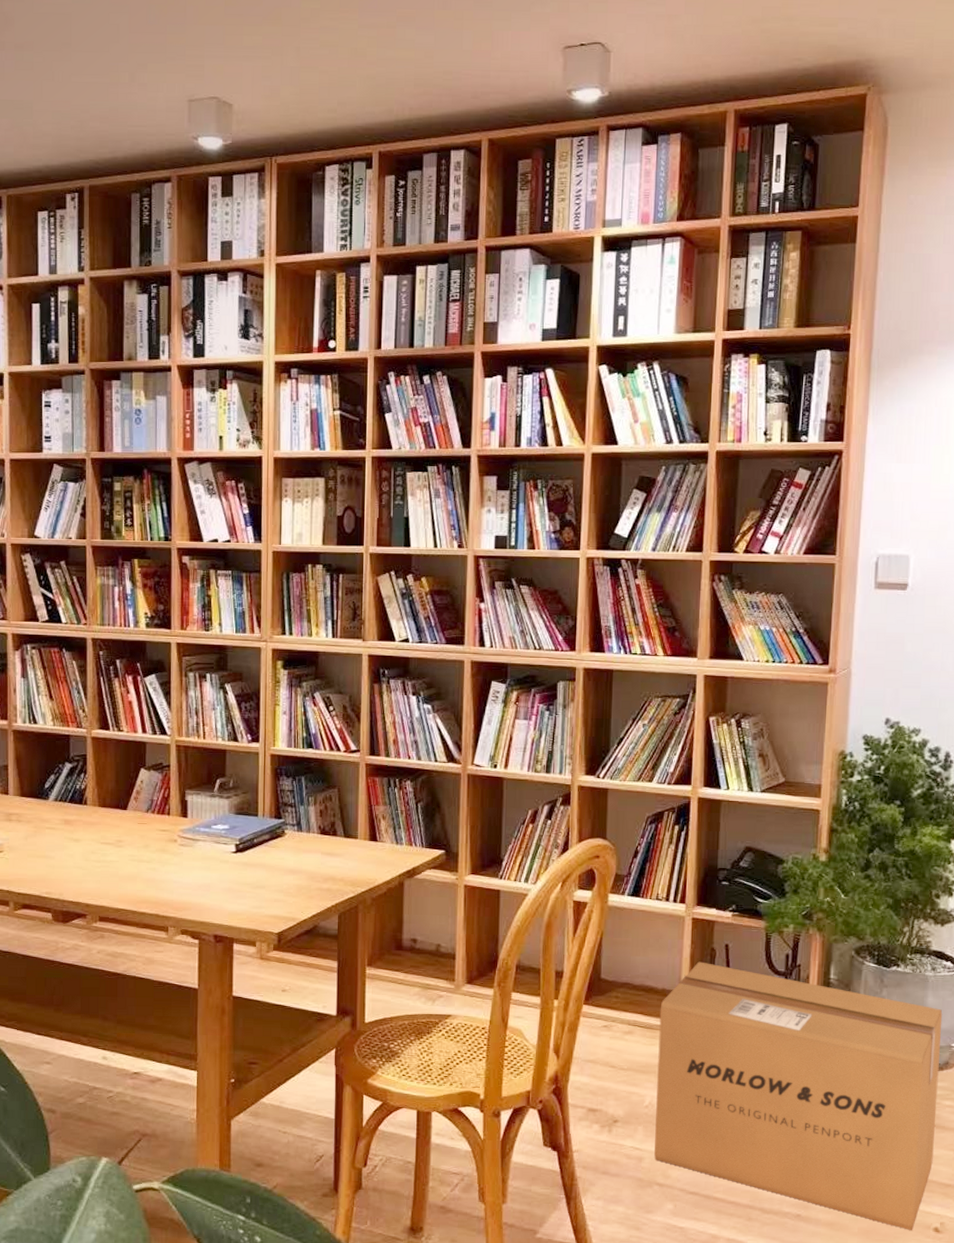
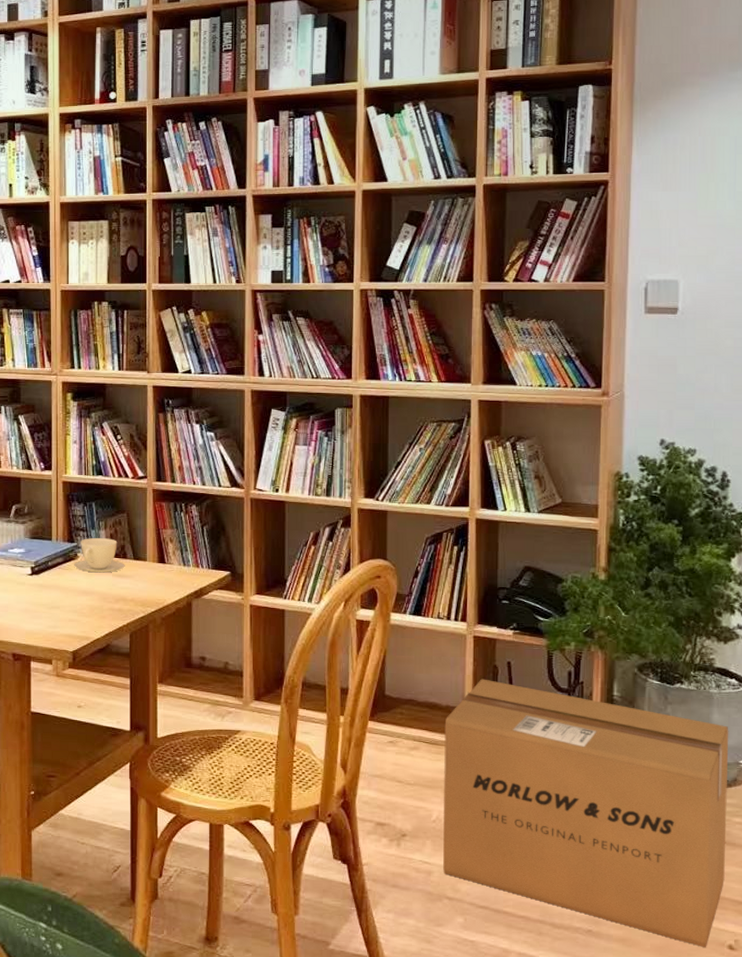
teacup: none [281,814,335,851] -> present [74,538,125,573]

